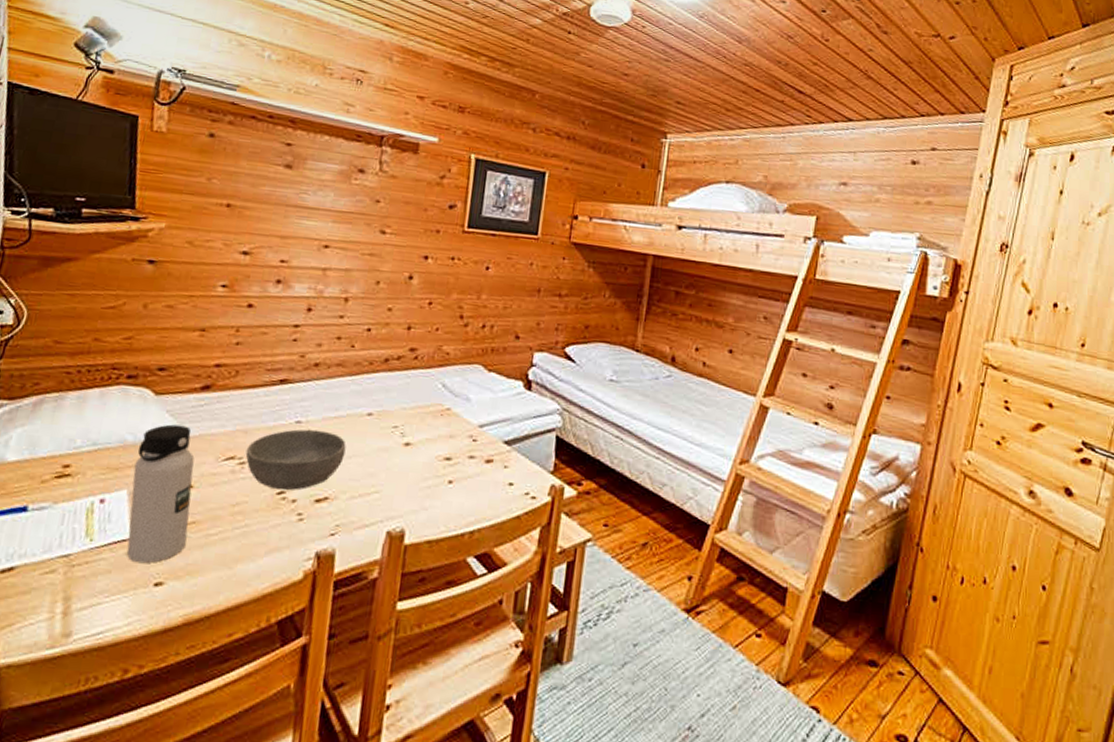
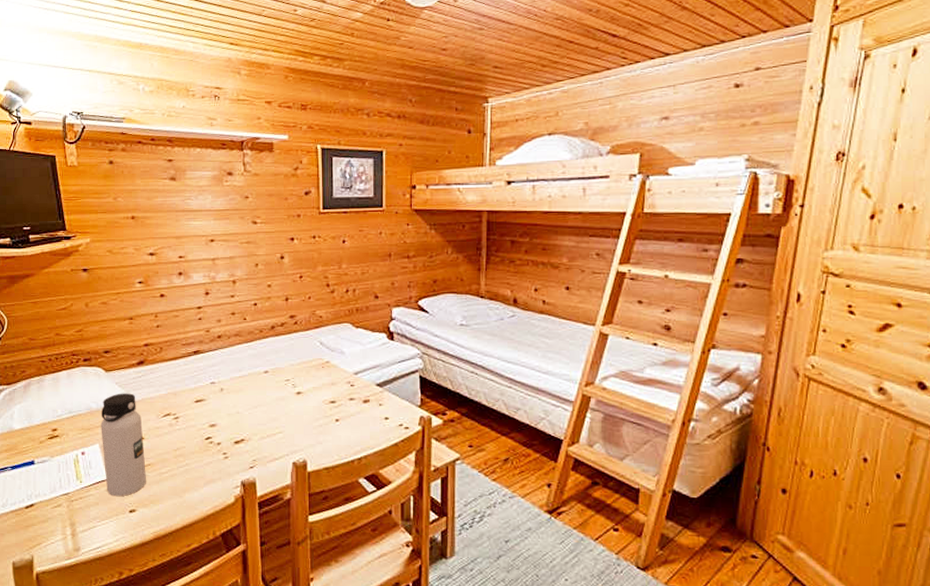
bowl: present [245,429,346,491] -> none [178,388,252,436]

